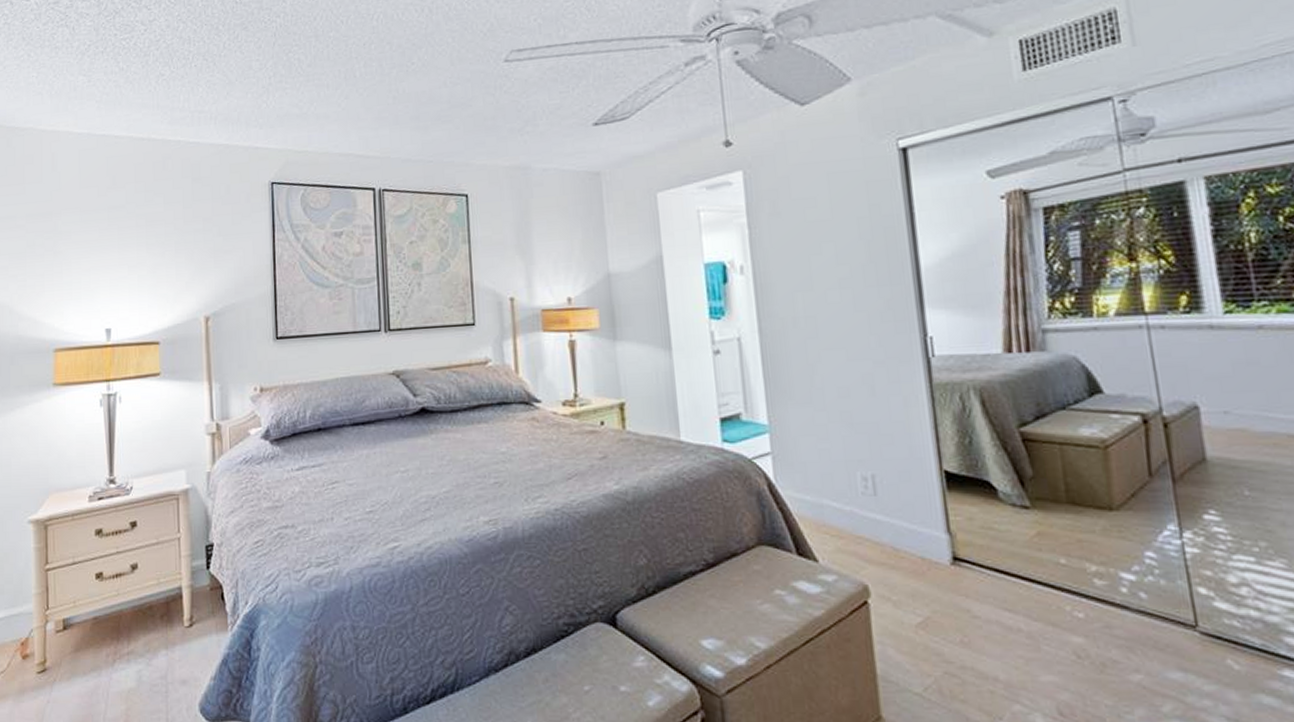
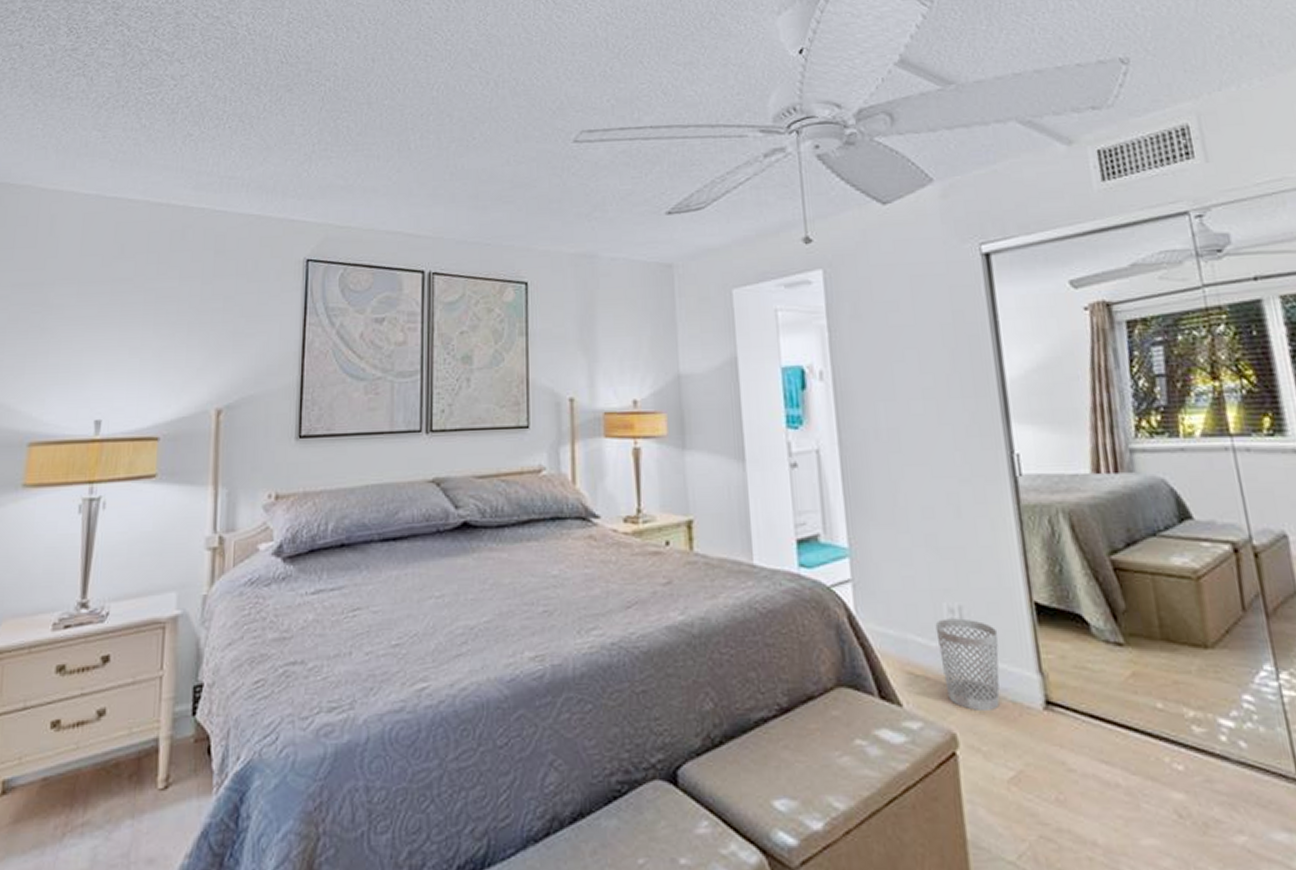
wastebasket: none [849,485,910,565] -> present [935,618,1000,710]

